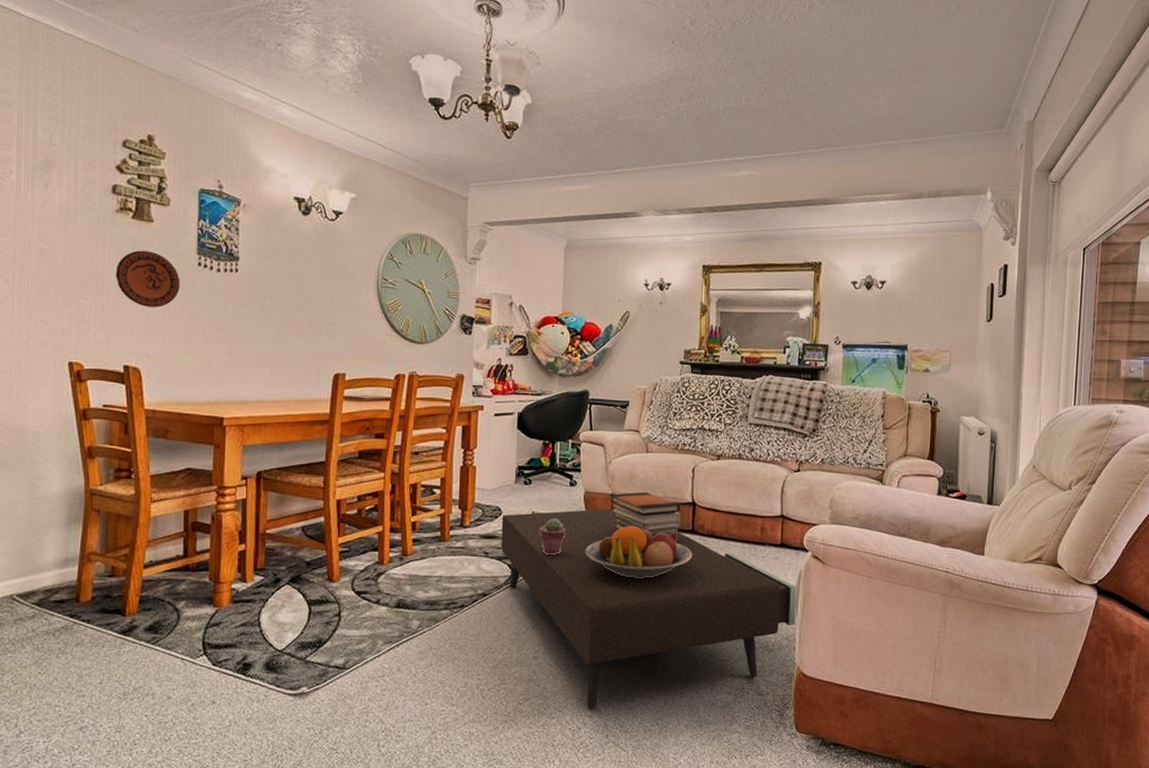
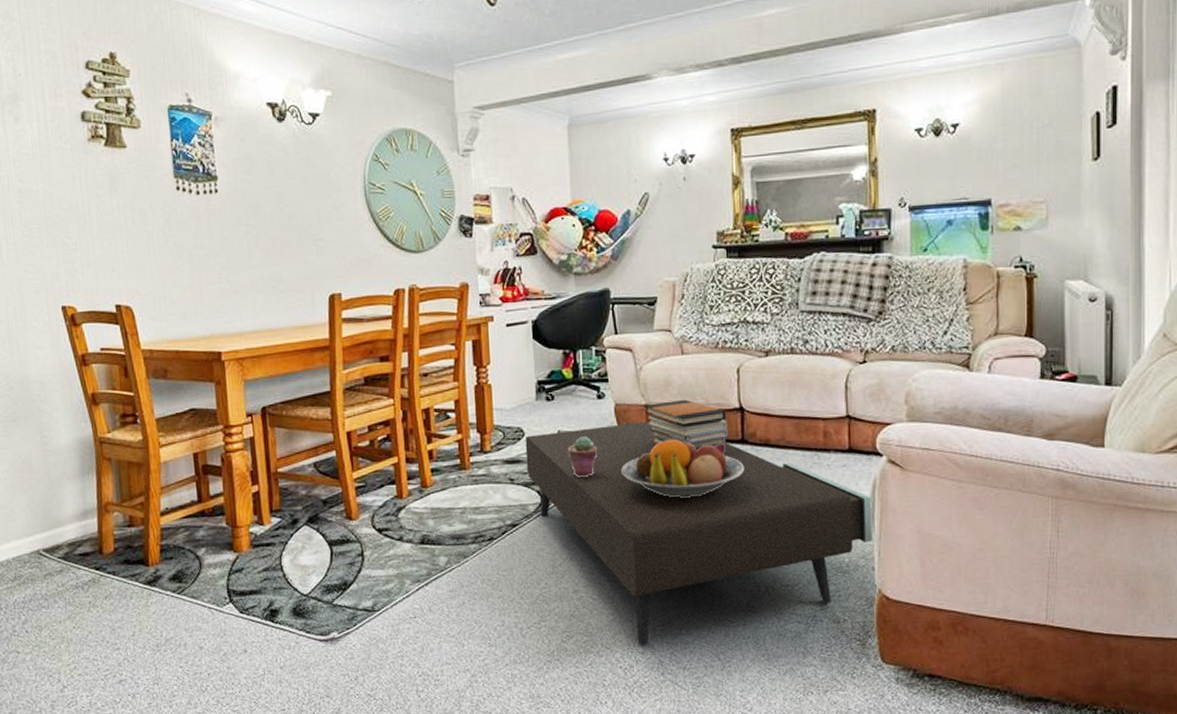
decorative plate: present [115,250,180,308] -> none [95,179,162,240]

